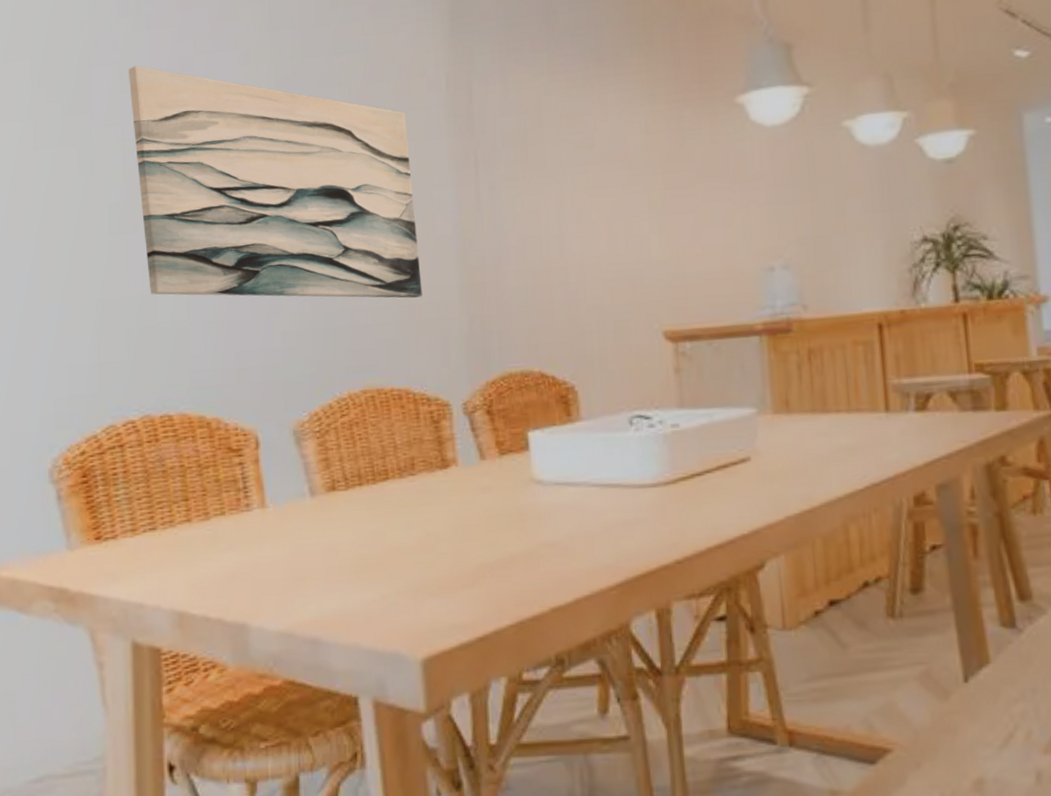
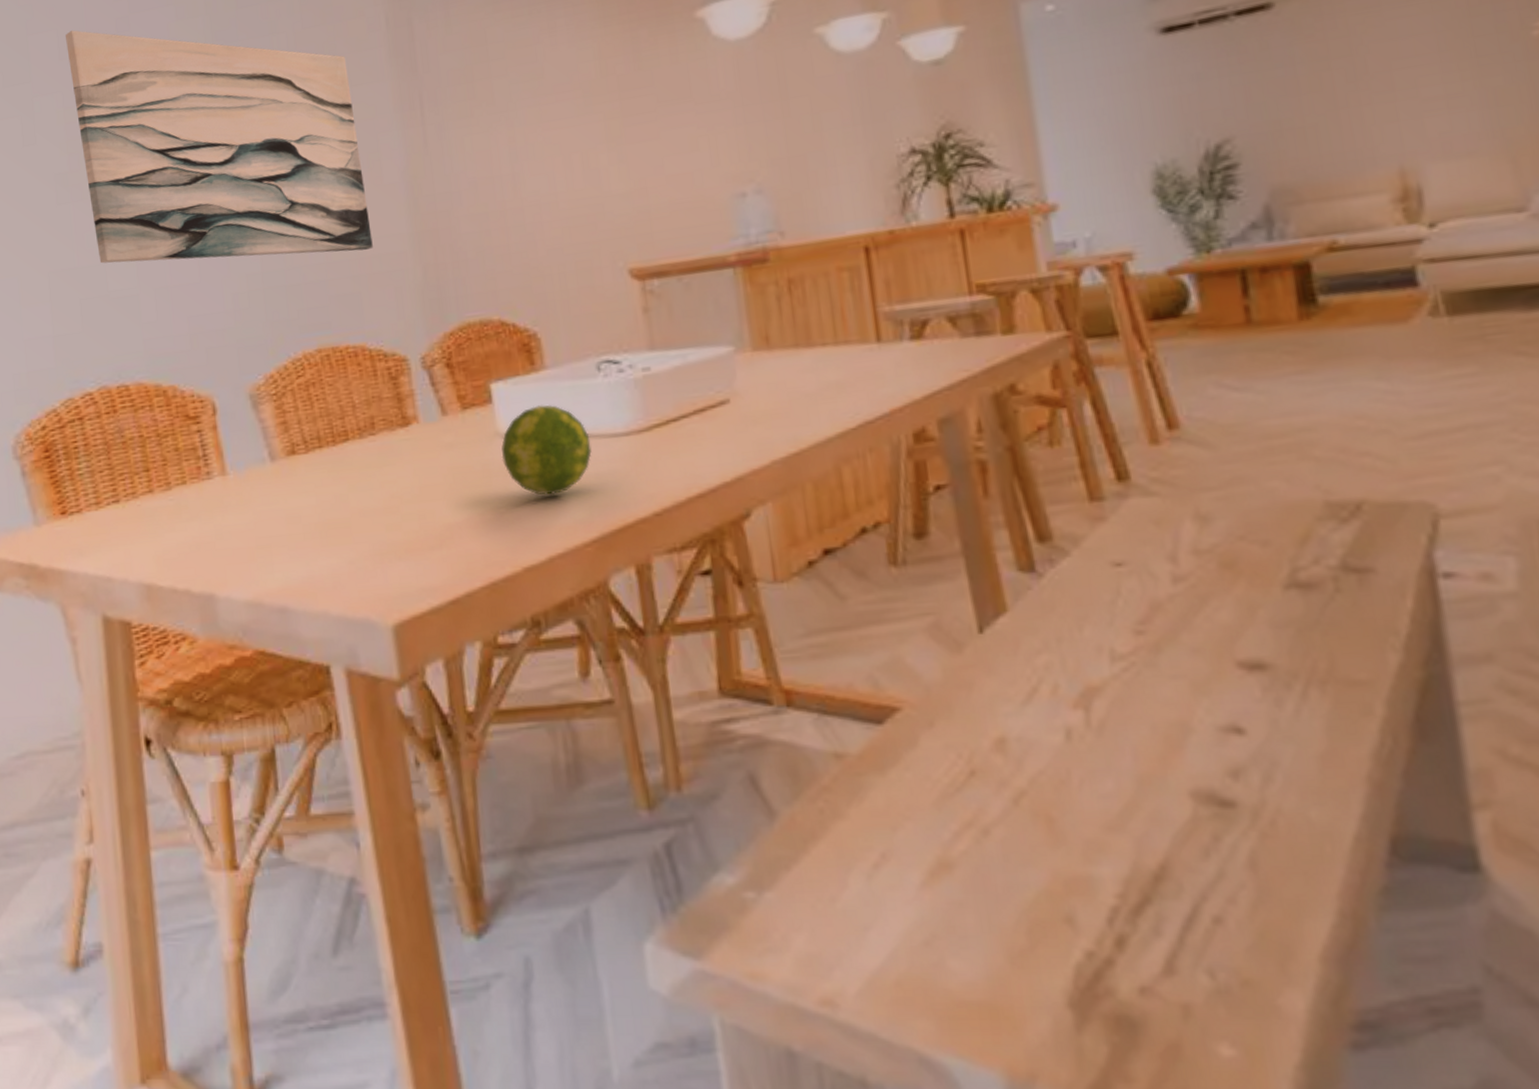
fruit: none [535,454,621,541] -> present [501,404,592,496]

